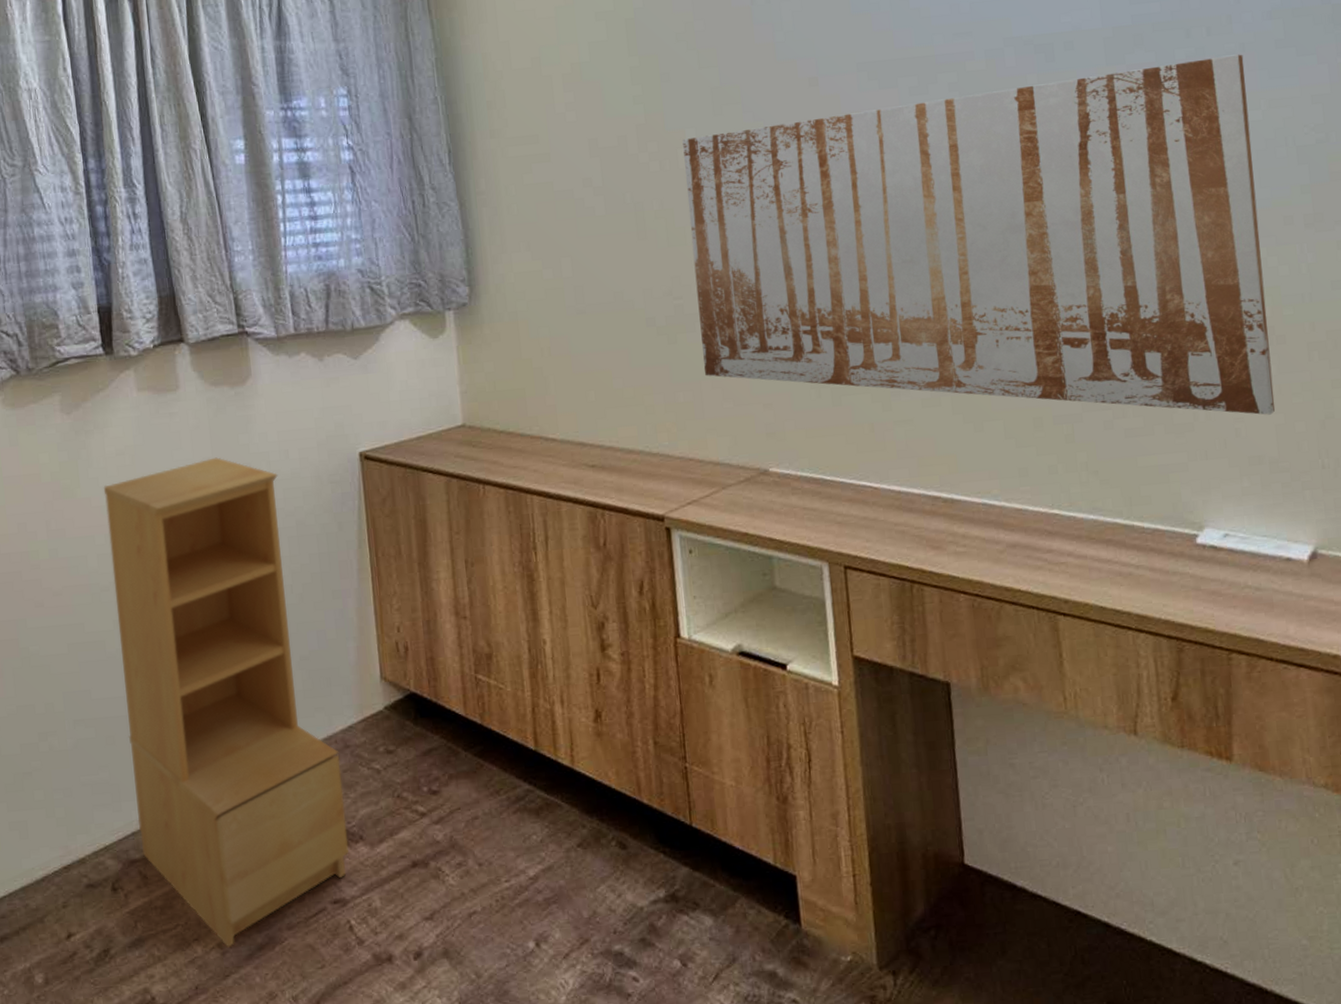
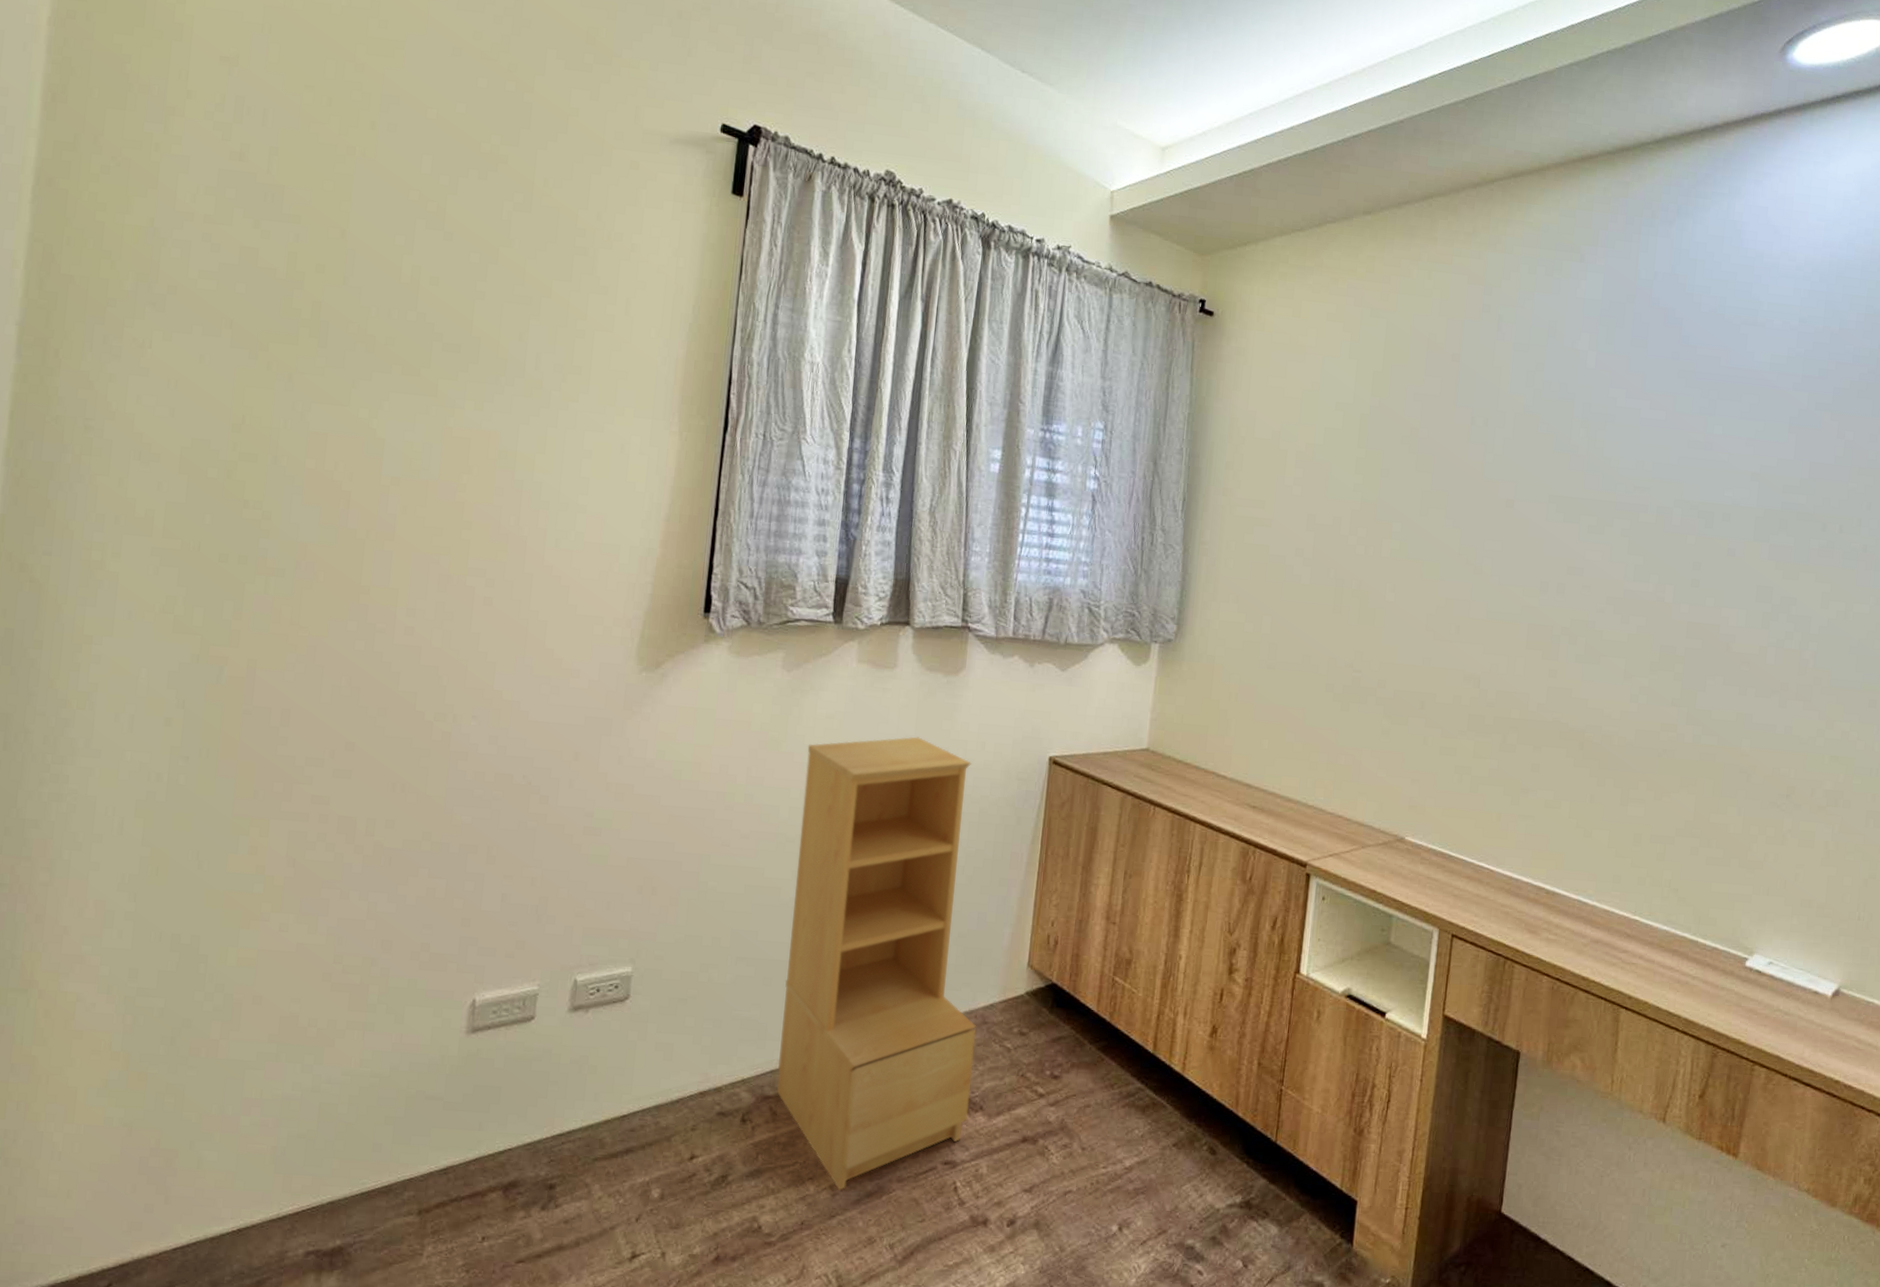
wall art: present [682,54,1275,415] -> none [1367,531,1864,867]

